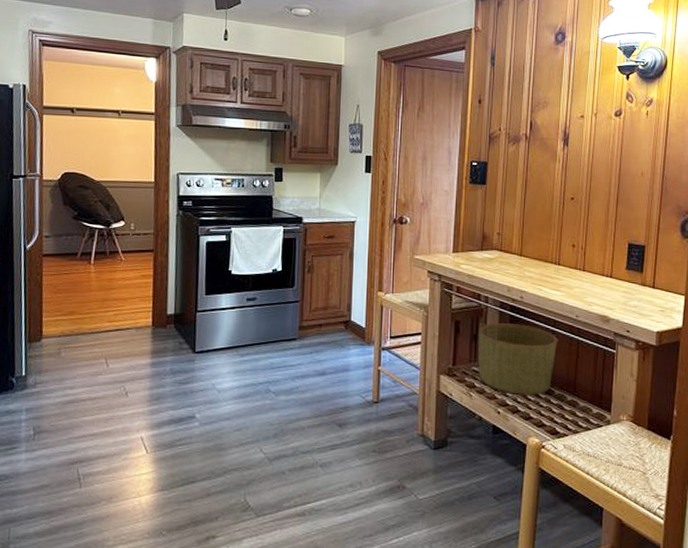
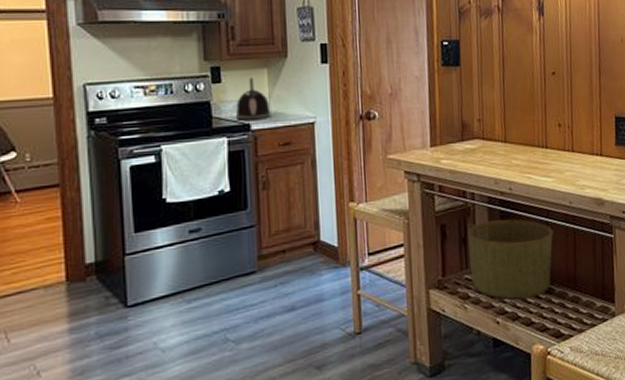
kettle: none [291,179,320,216] -> present [235,77,271,122]

